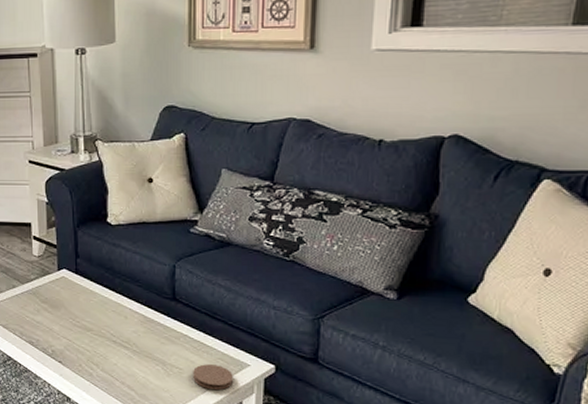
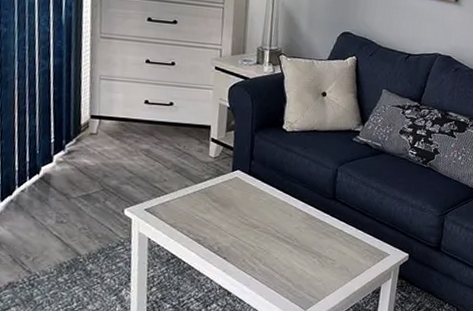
coaster: present [193,364,233,391] -> none [343,255,376,278]

